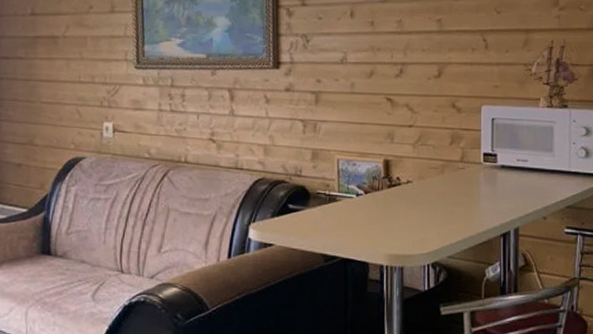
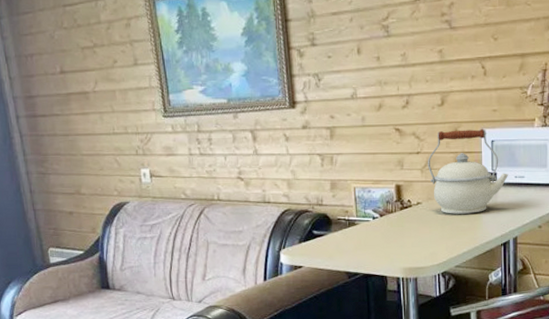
kettle: none [421,104,511,198] -> present [428,128,509,214]

